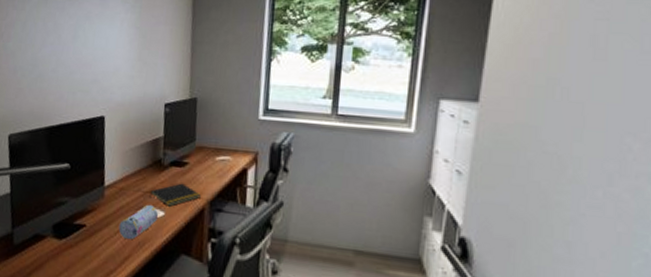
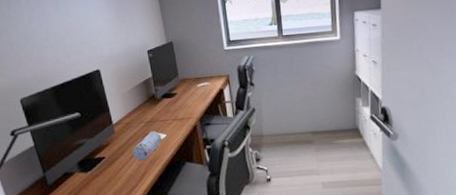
notepad: present [149,183,201,207] -> none [151,109,192,129]

